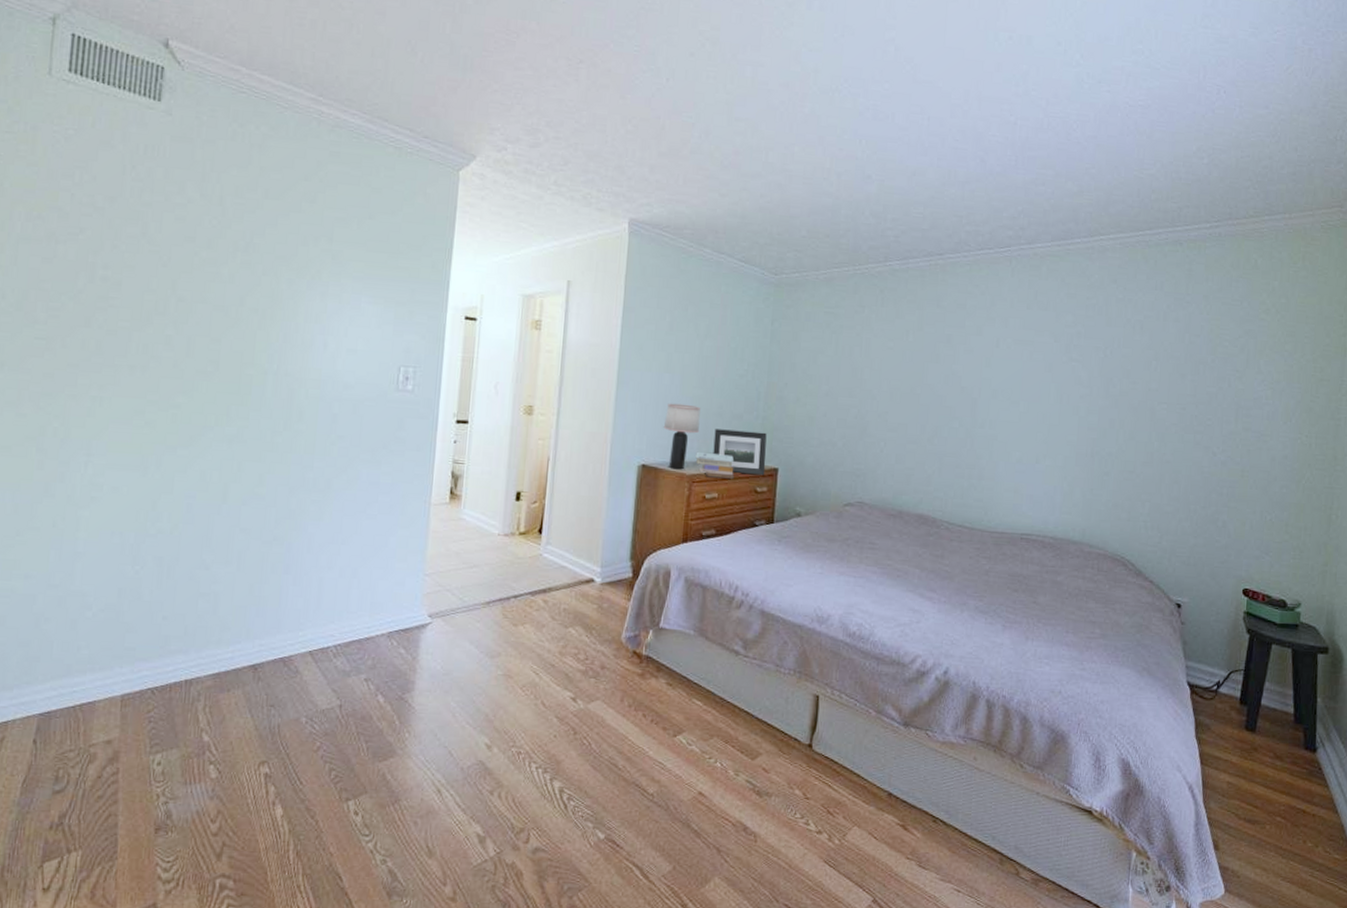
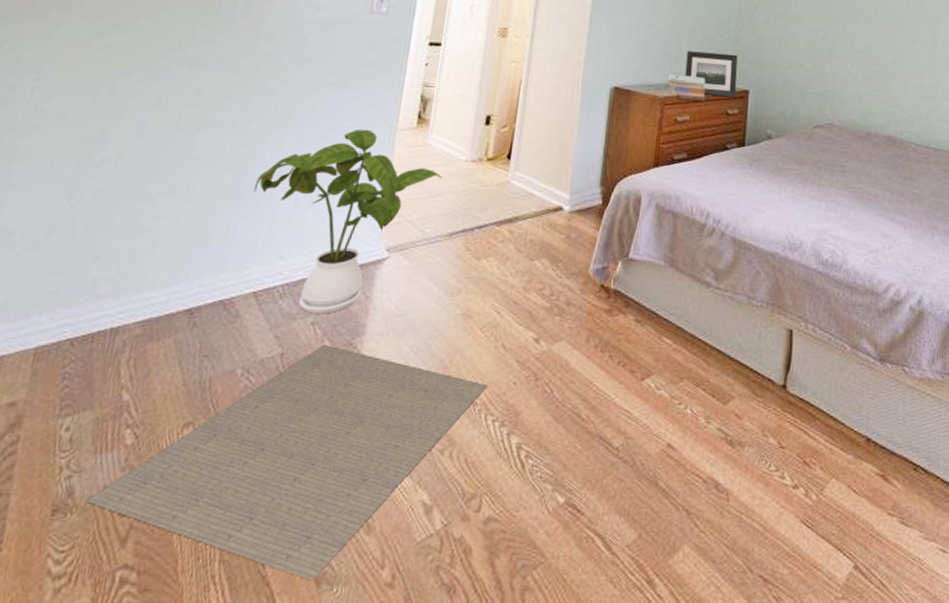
rug: none [182,698,530,893] -> present [85,344,487,581]
house plant: none [300,504,477,672] -> present [253,129,443,314]
table lamp: present [663,403,700,470] -> none [636,25,673,92]

